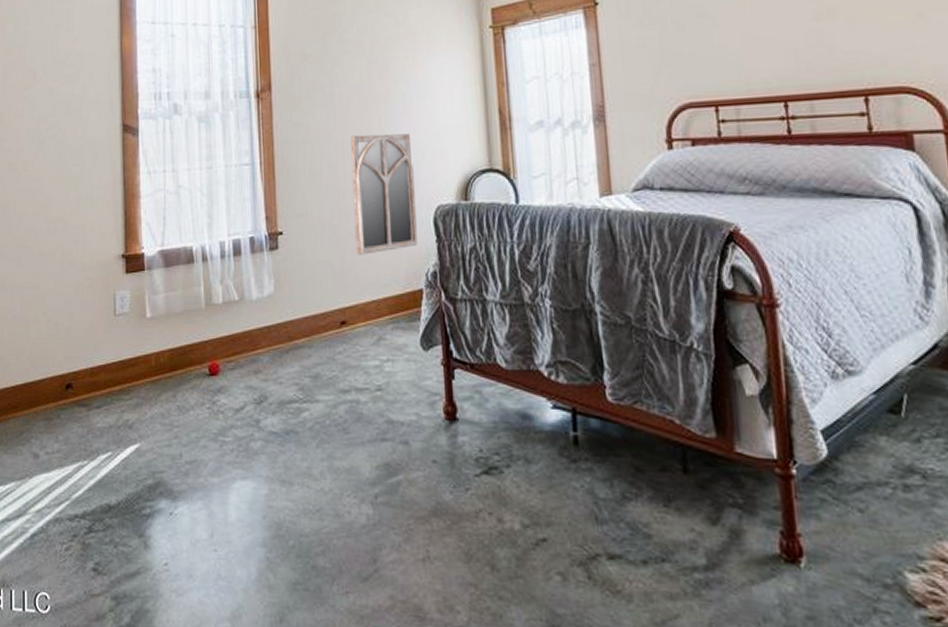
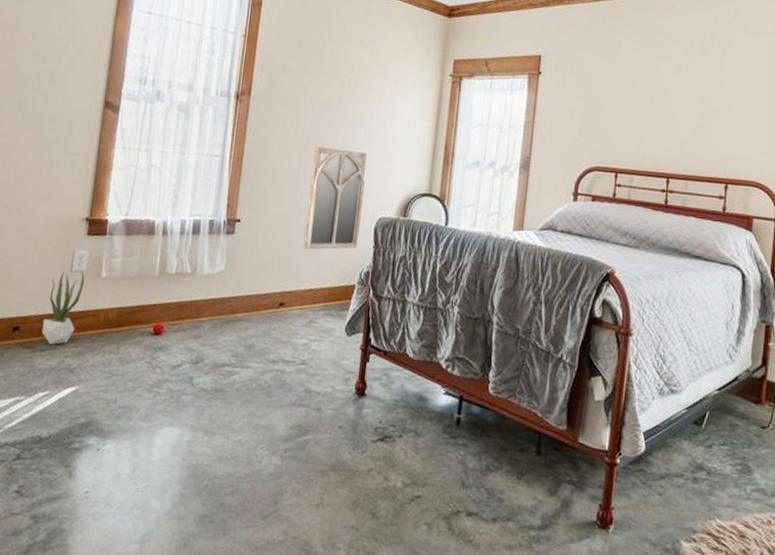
potted plant: none [94,313,130,400] -> present [41,271,85,345]

